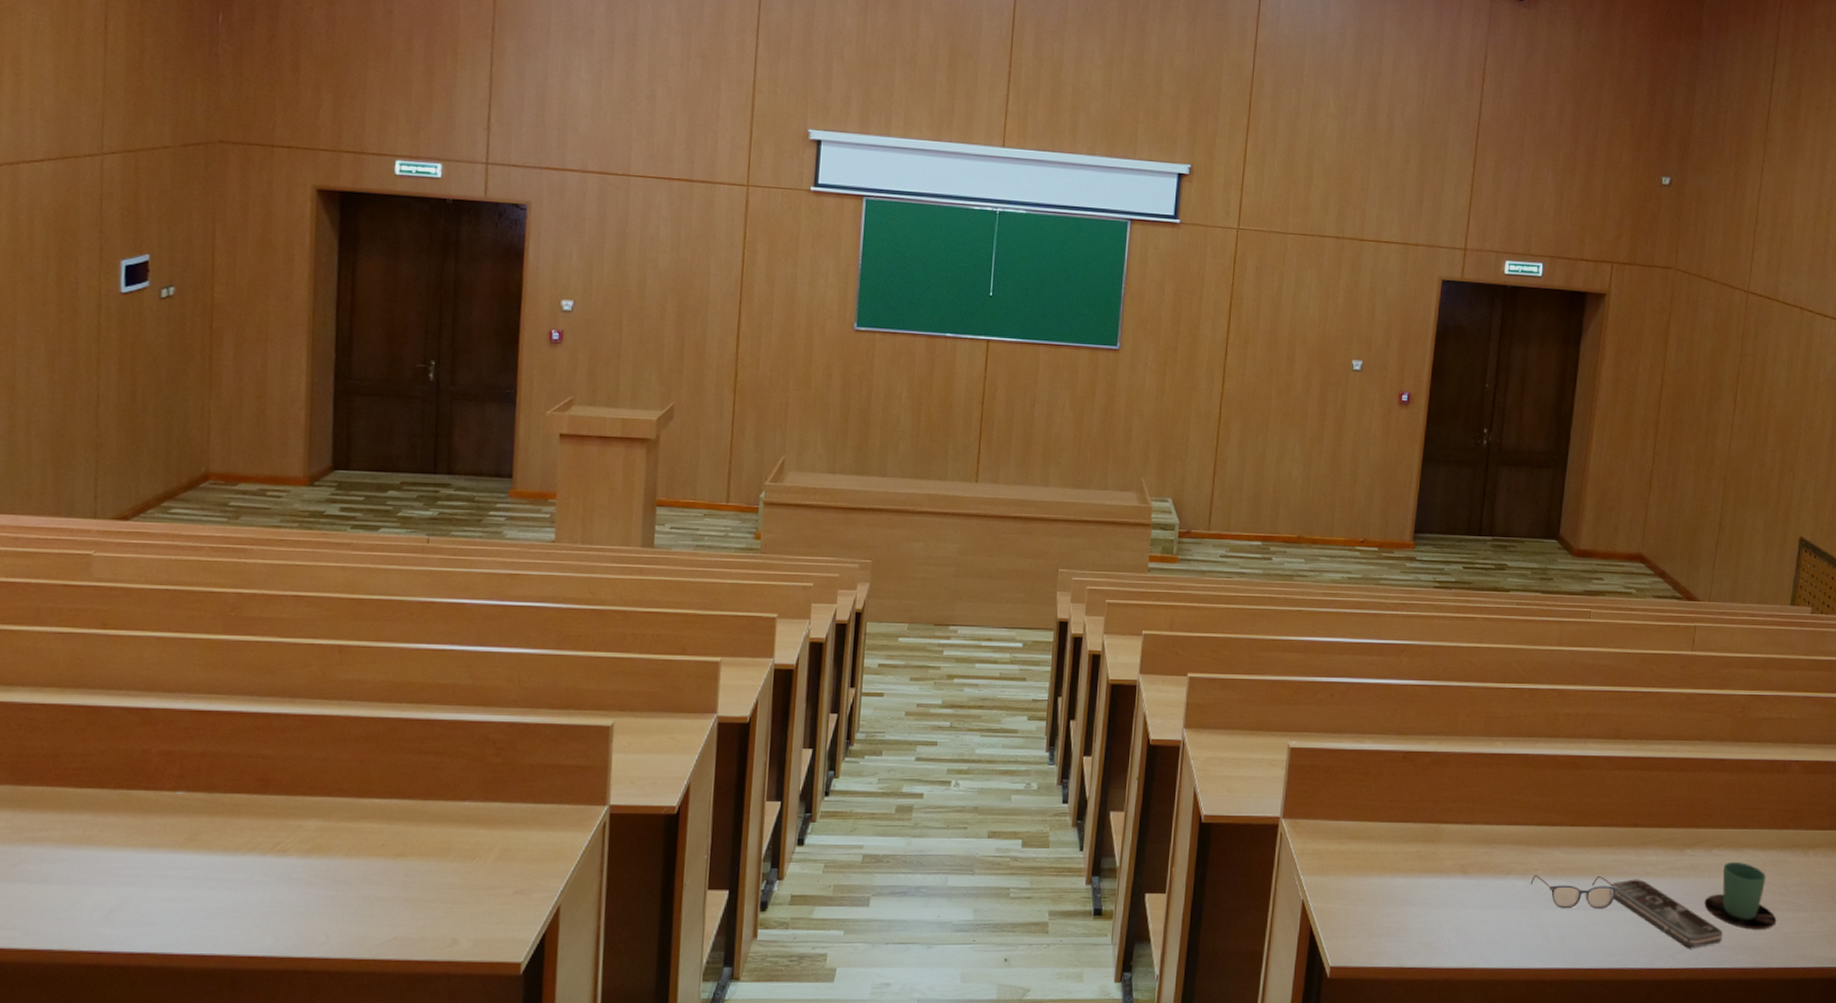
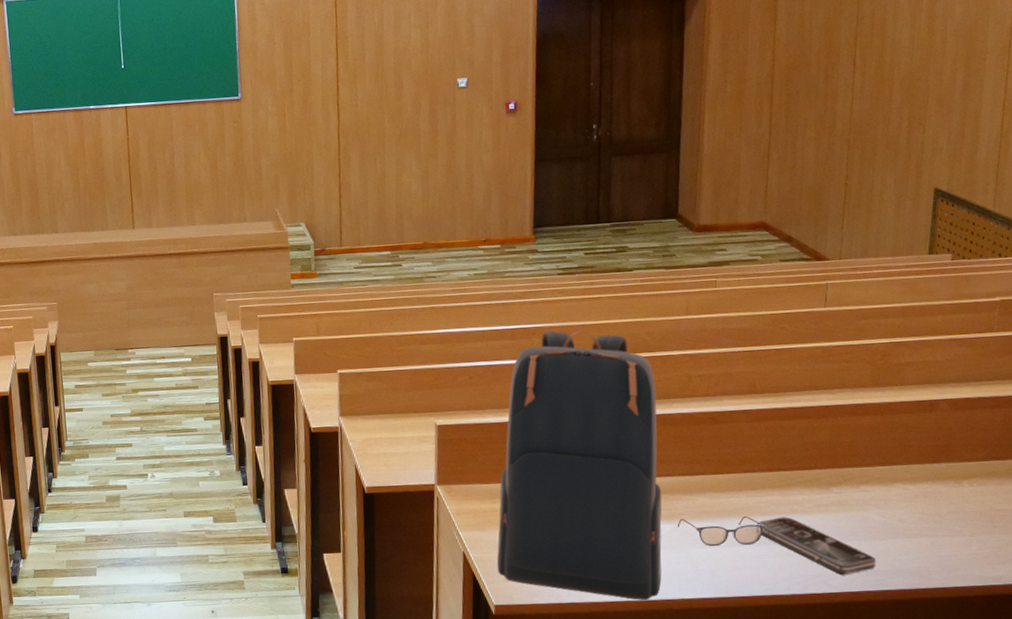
backpack: none [1337,650,1522,968] -> present [496,330,662,600]
cup: present [1704,862,1777,928] -> none [855,496,932,554]

